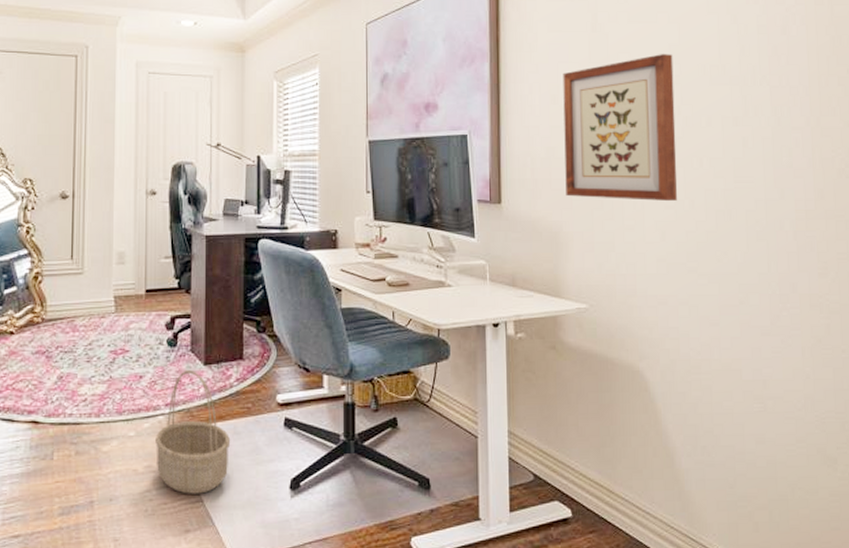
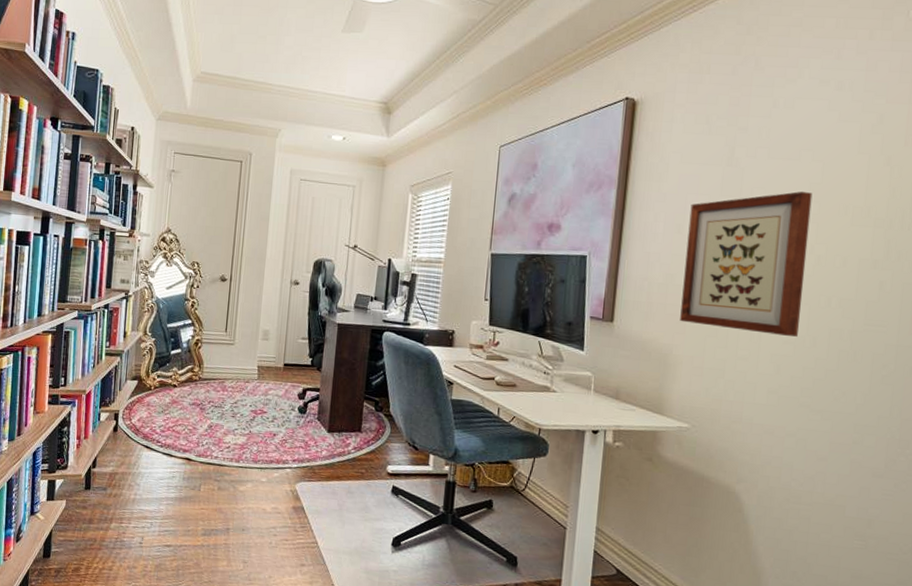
basket: present [154,370,231,494] -> none [281,434,345,537]

